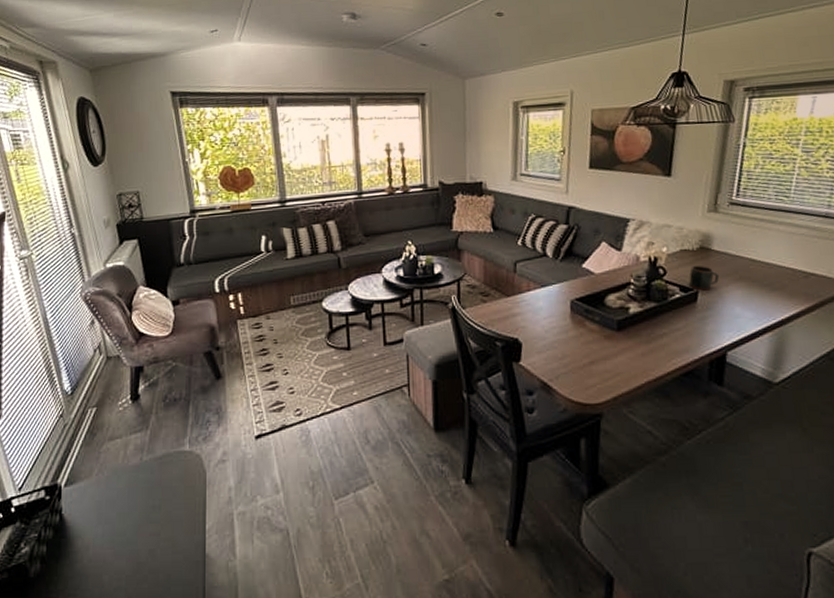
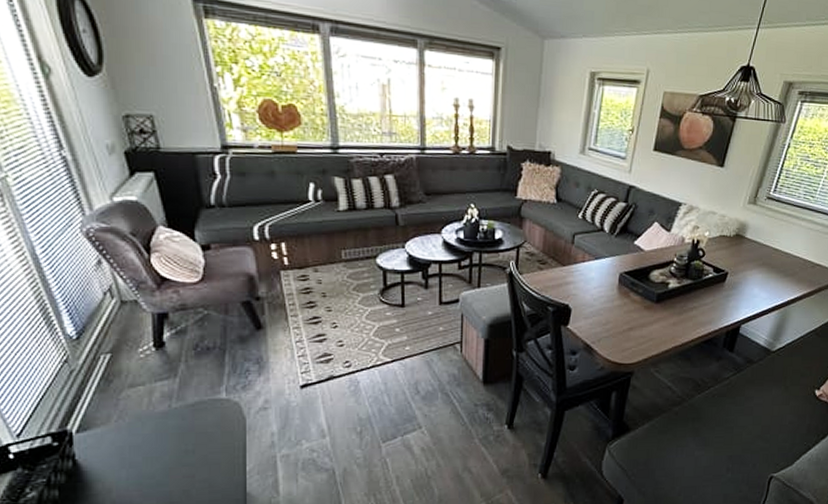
mug: present [689,265,720,291] -> none [722,250,747,273]

